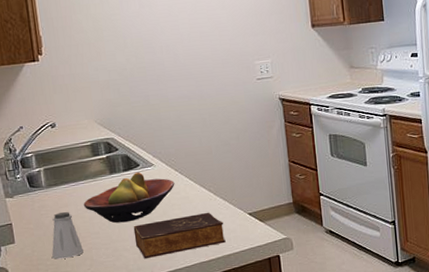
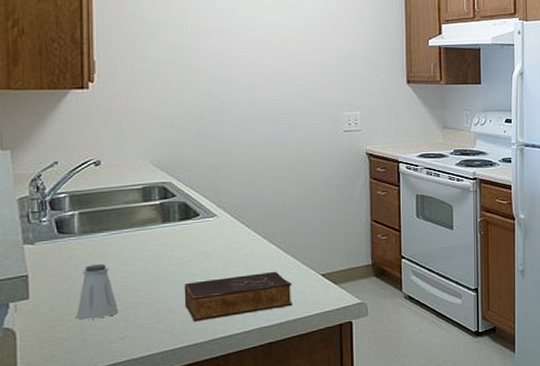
fruit bowl: present [83,172,175,224] -> none [124,223,240,280]

